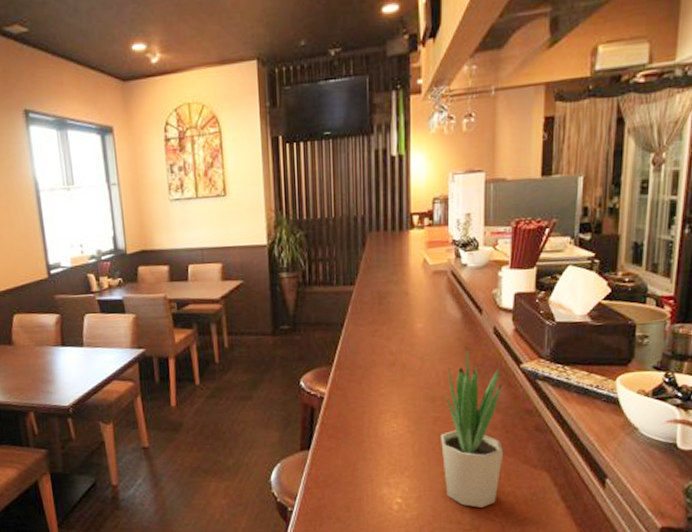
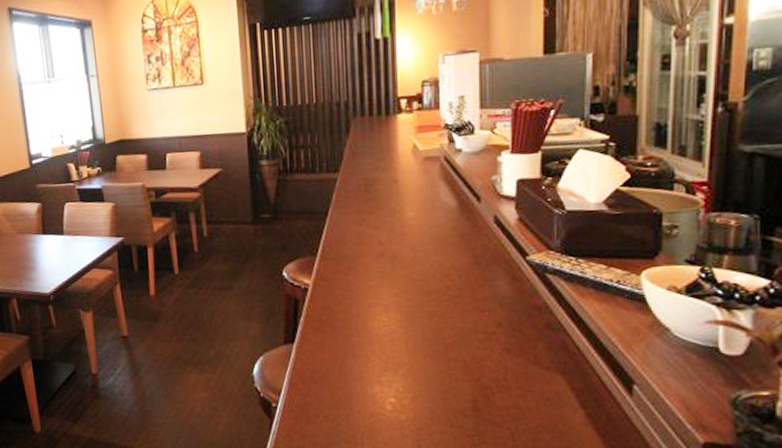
potted plant: present [441,347,504,508] -> none [438,237,510,411]

